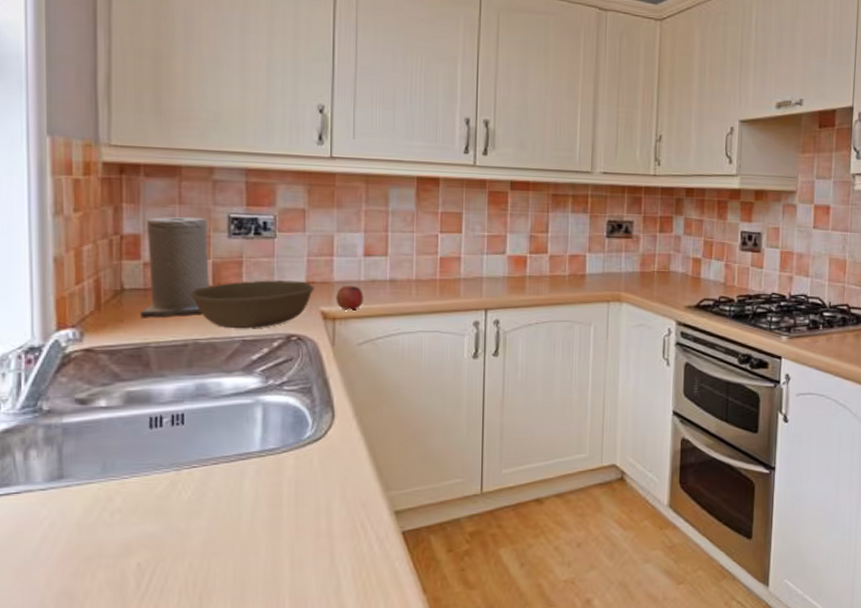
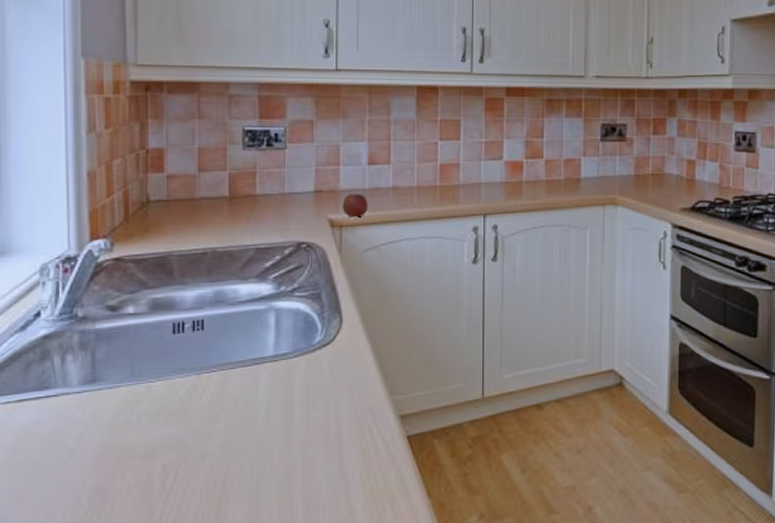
paper towel: present [140,216,209,319] -> none [164,130,226,228]
bowl: present [190,280,315,328] -> none [208,190,323,236]

